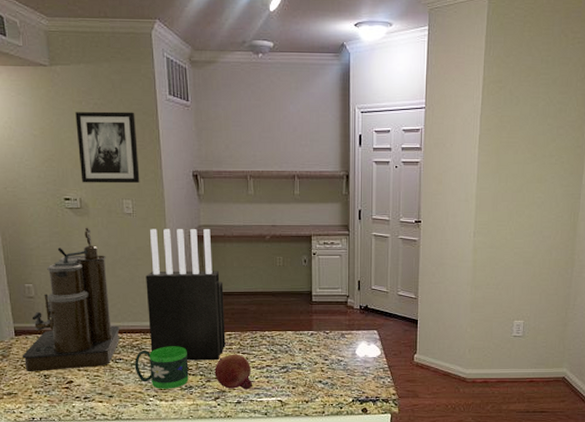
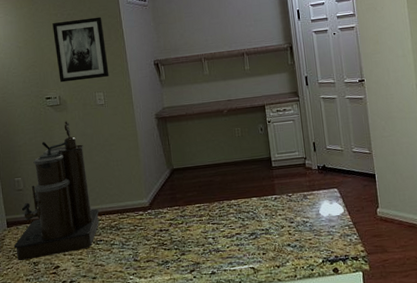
mug: present [134,346,189,389] -> none [114,222,165,267]
knife block: present [146,229,226,361] -> none [119,110,196,236]
fruit: present [214,354,253,390] -> none [187,225,225,261]

